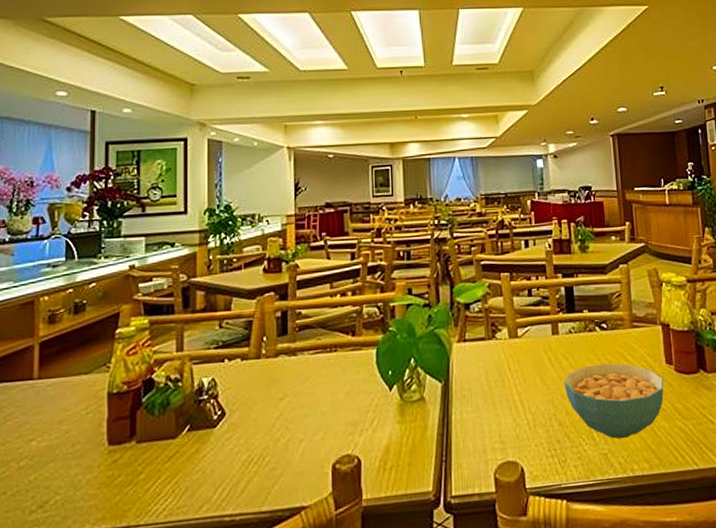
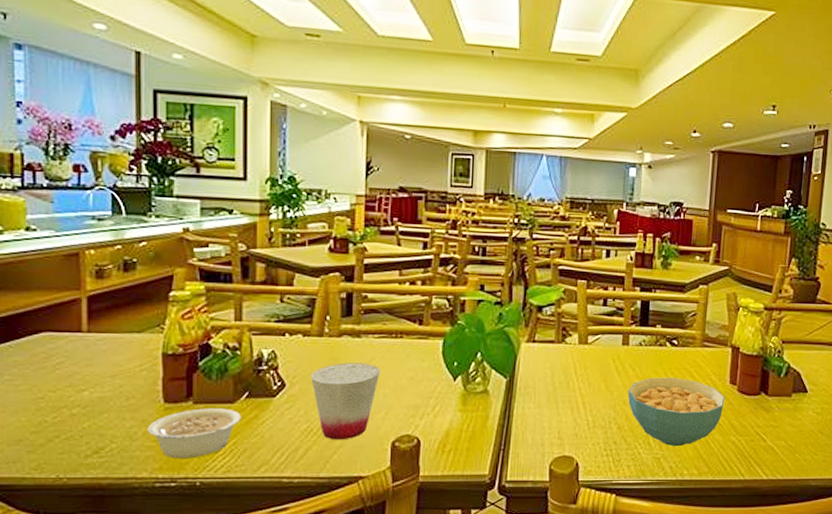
legume: none [91,445,183,506] -> present [147,408,241,458]
cup: none [250,381,317,469] -> present [311,363,381,440]

